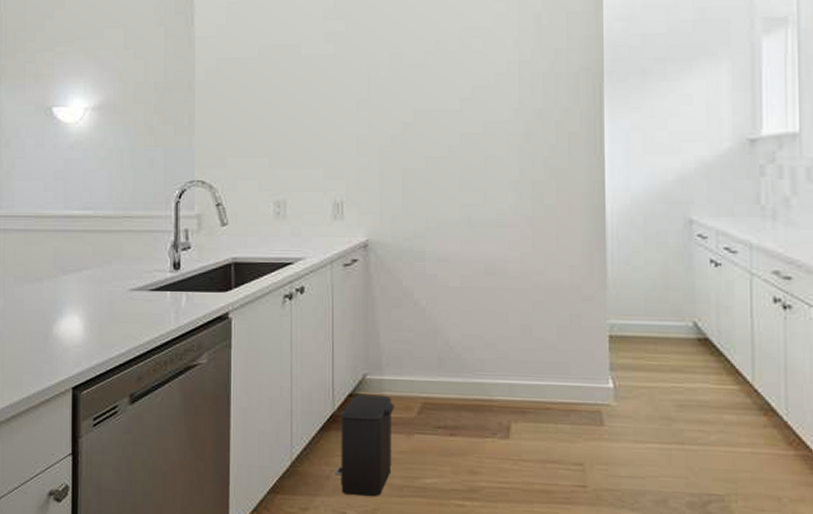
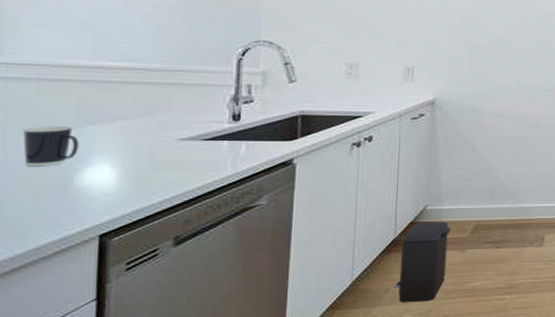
mug: none [16,276,55,316] -> present [23,126,79,167]

